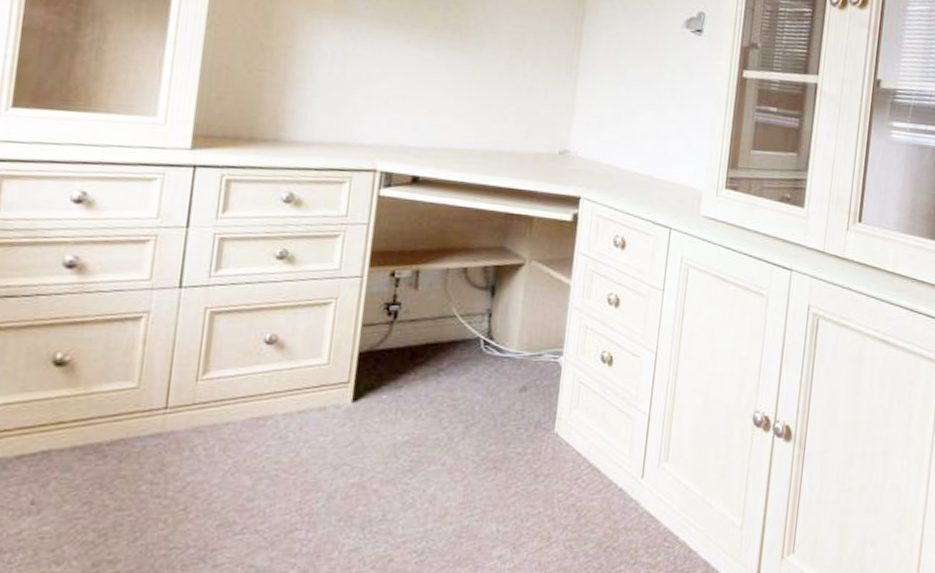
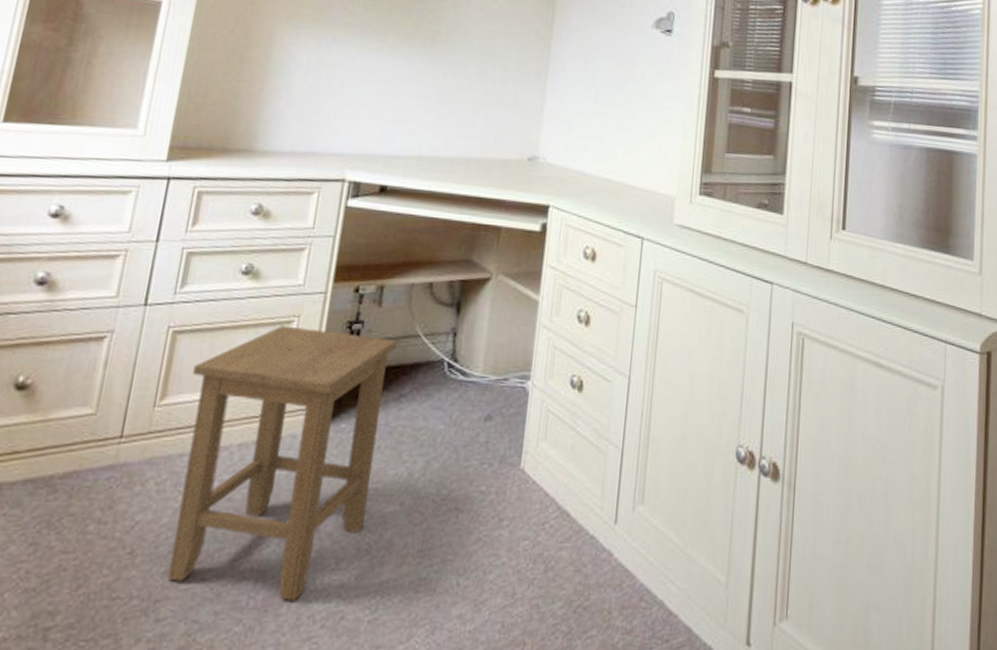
stool: none [222,306,434,547] -> present [167,325,397,601]

